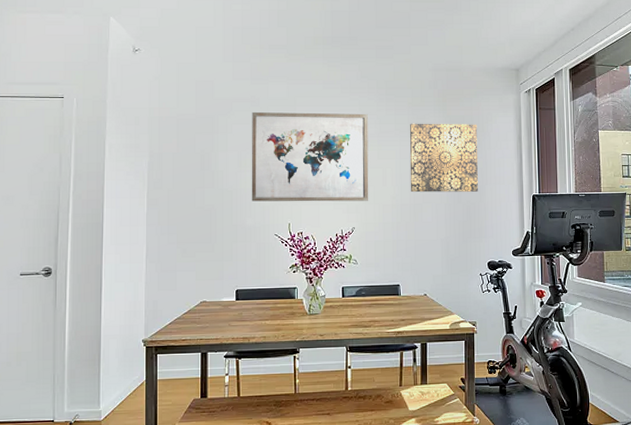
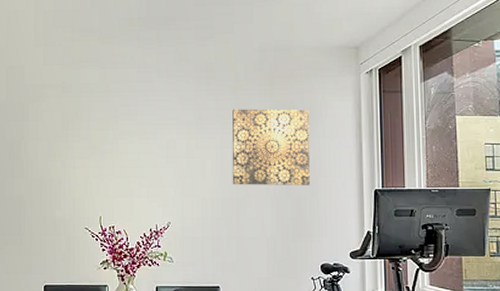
wall art: present [251,111,369,202] -> none [61,98,186,194]

